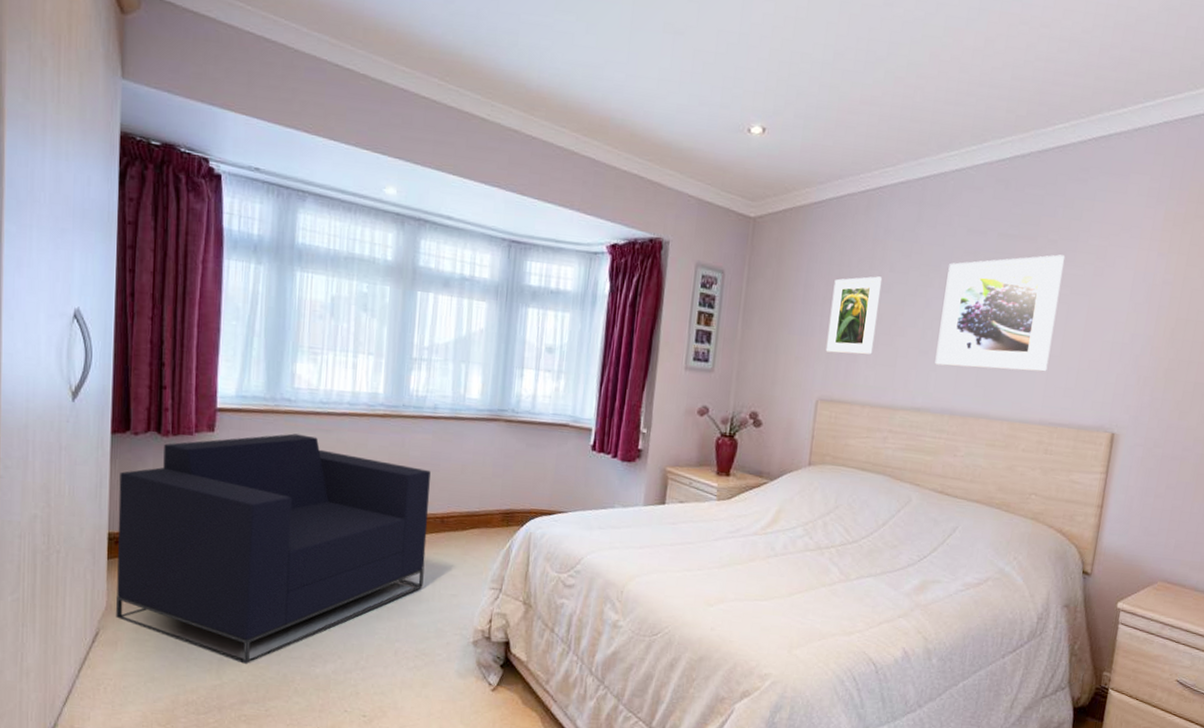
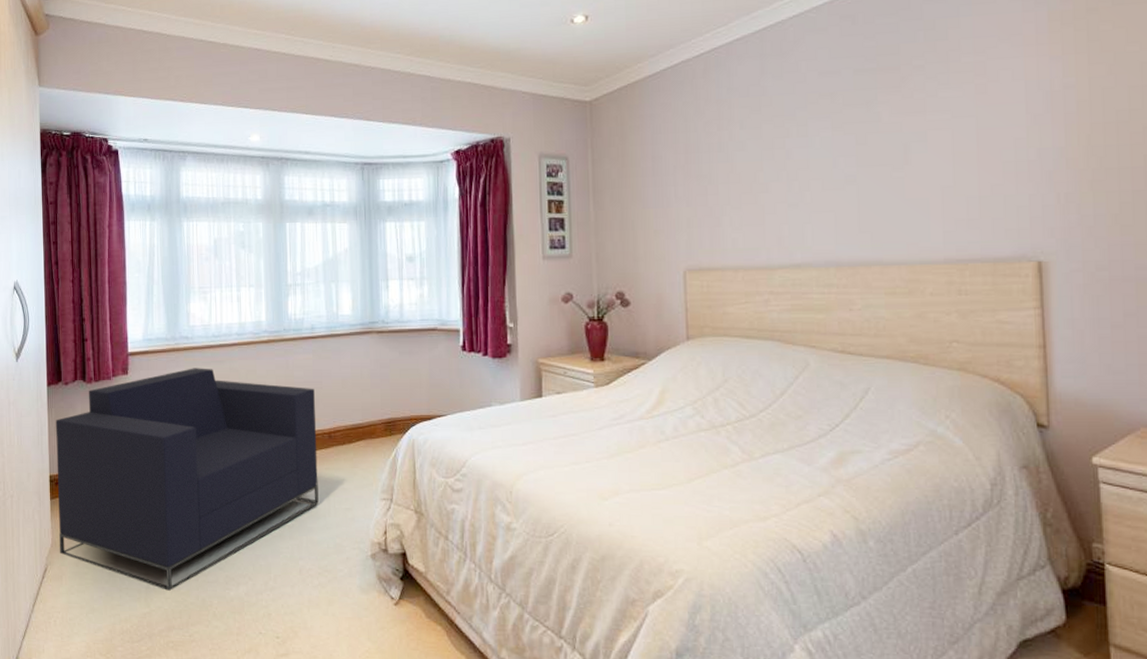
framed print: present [825,276,883,355] -> none [683,136,736,221]
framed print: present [935,254,1065,372] -> none [804,79,942,216]

